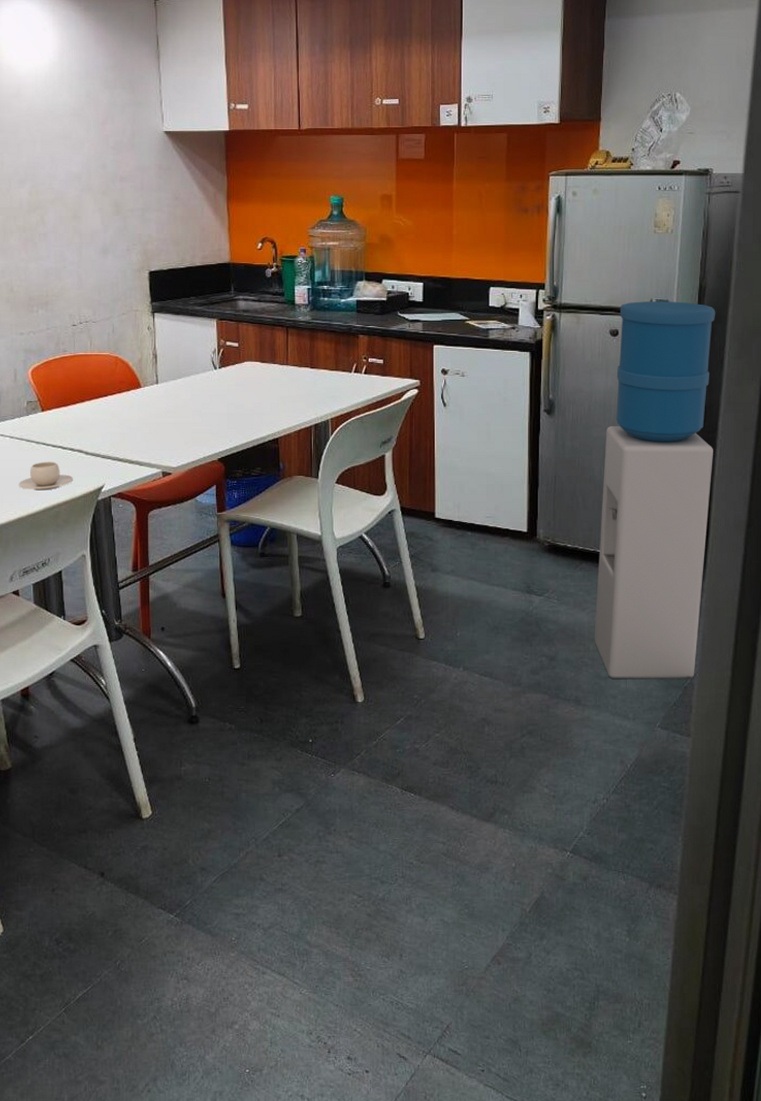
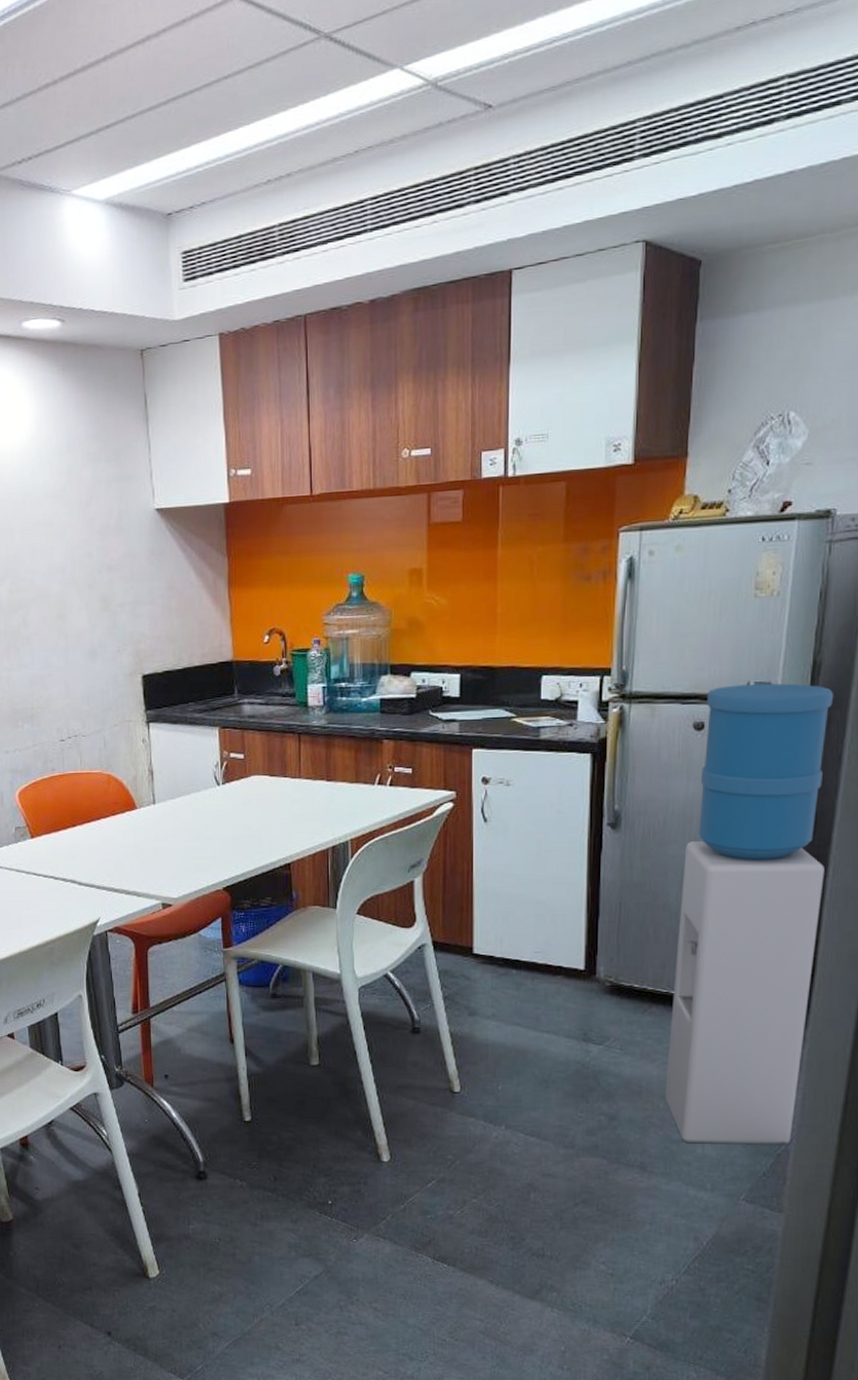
teacup: present [18,461,74,491] -> none [9,893,67,926]

